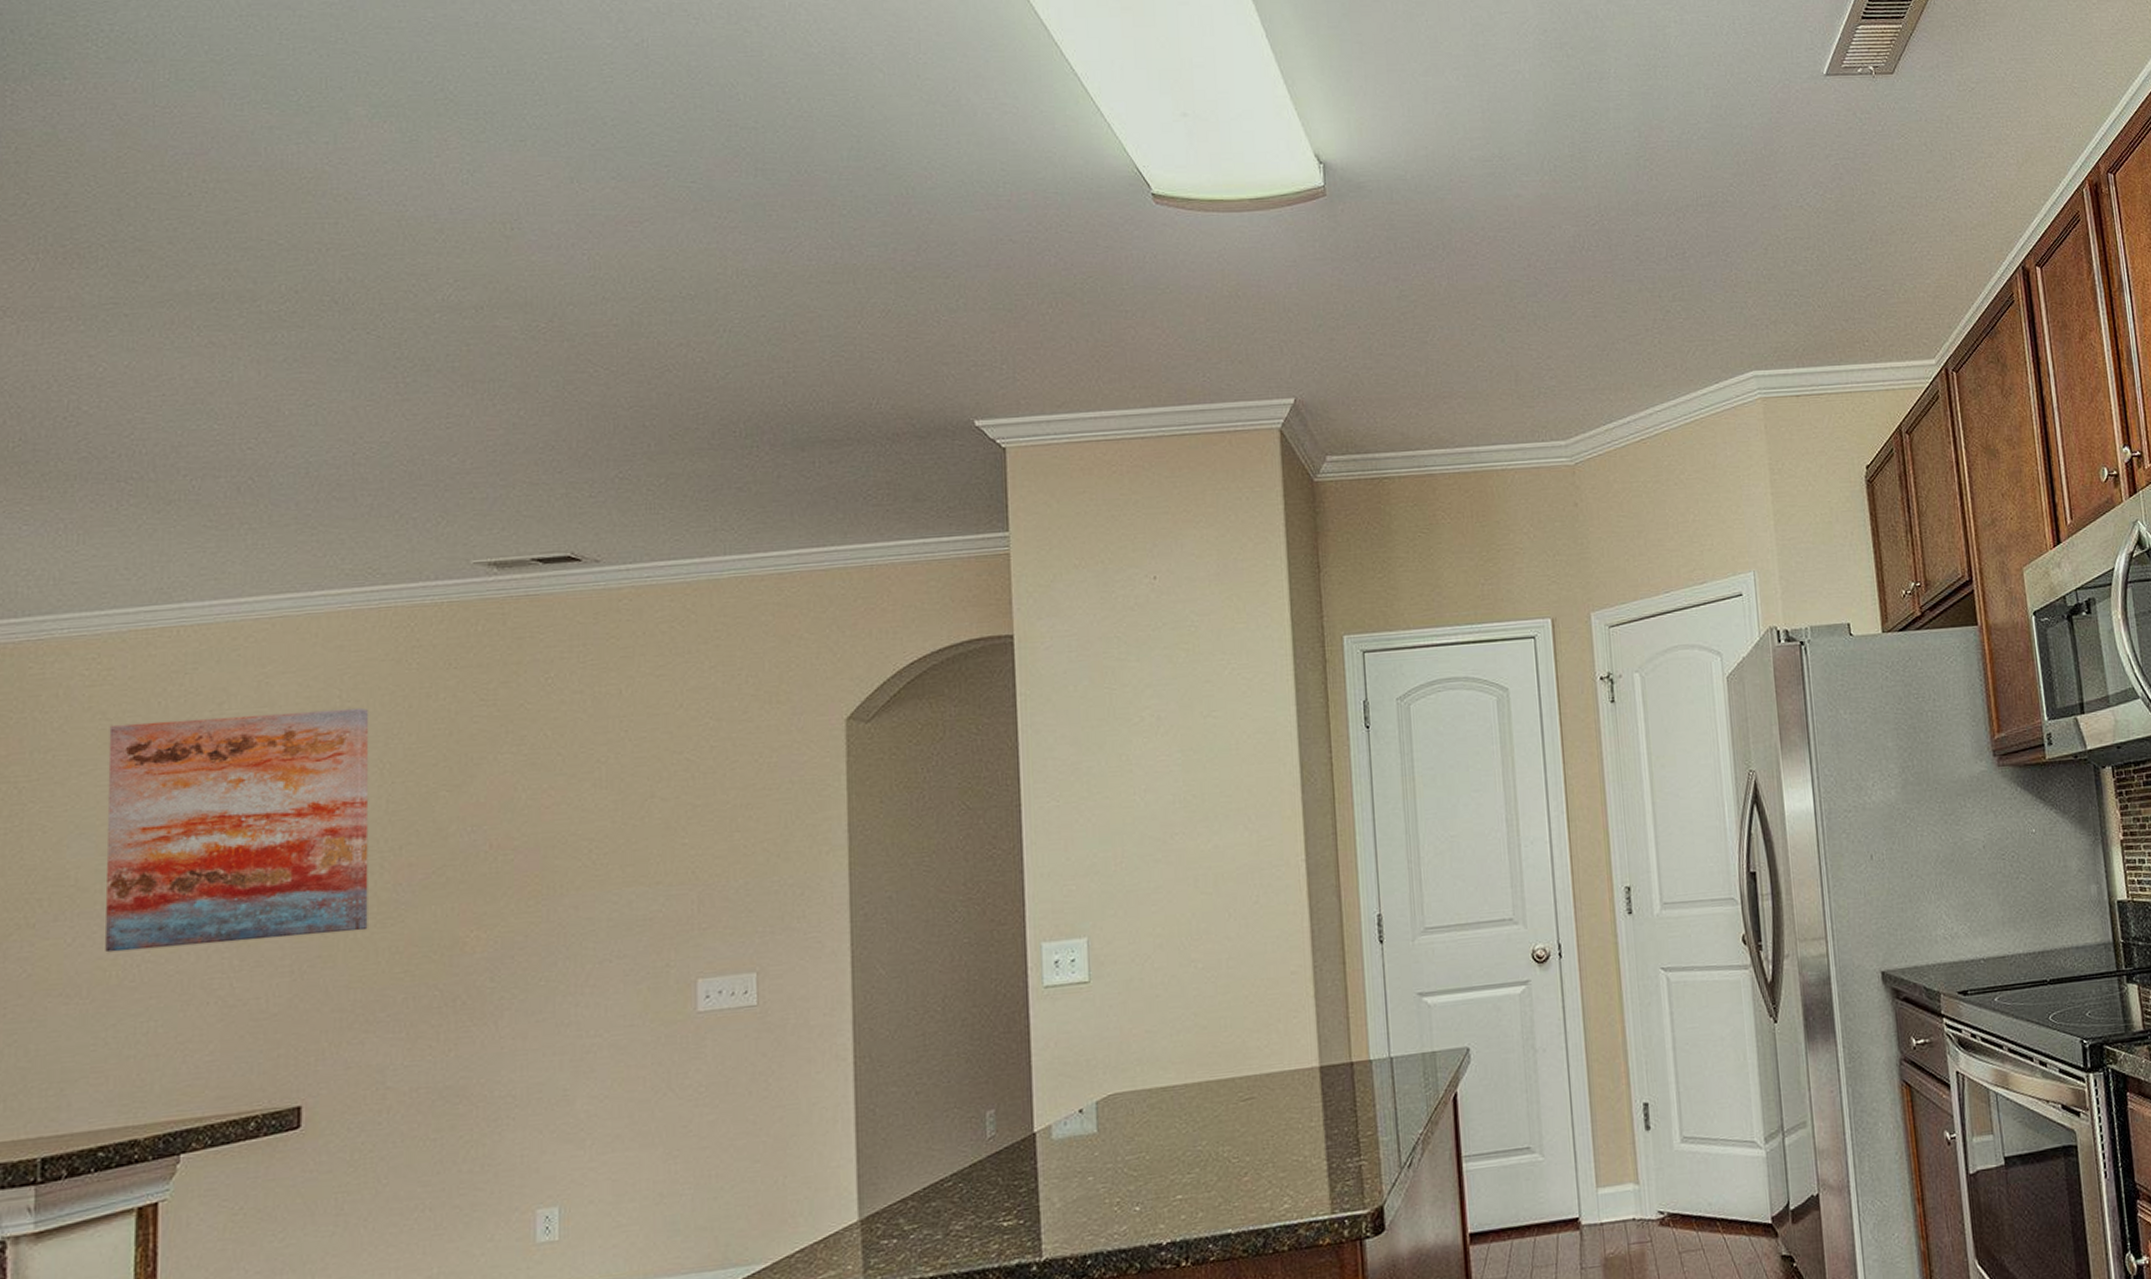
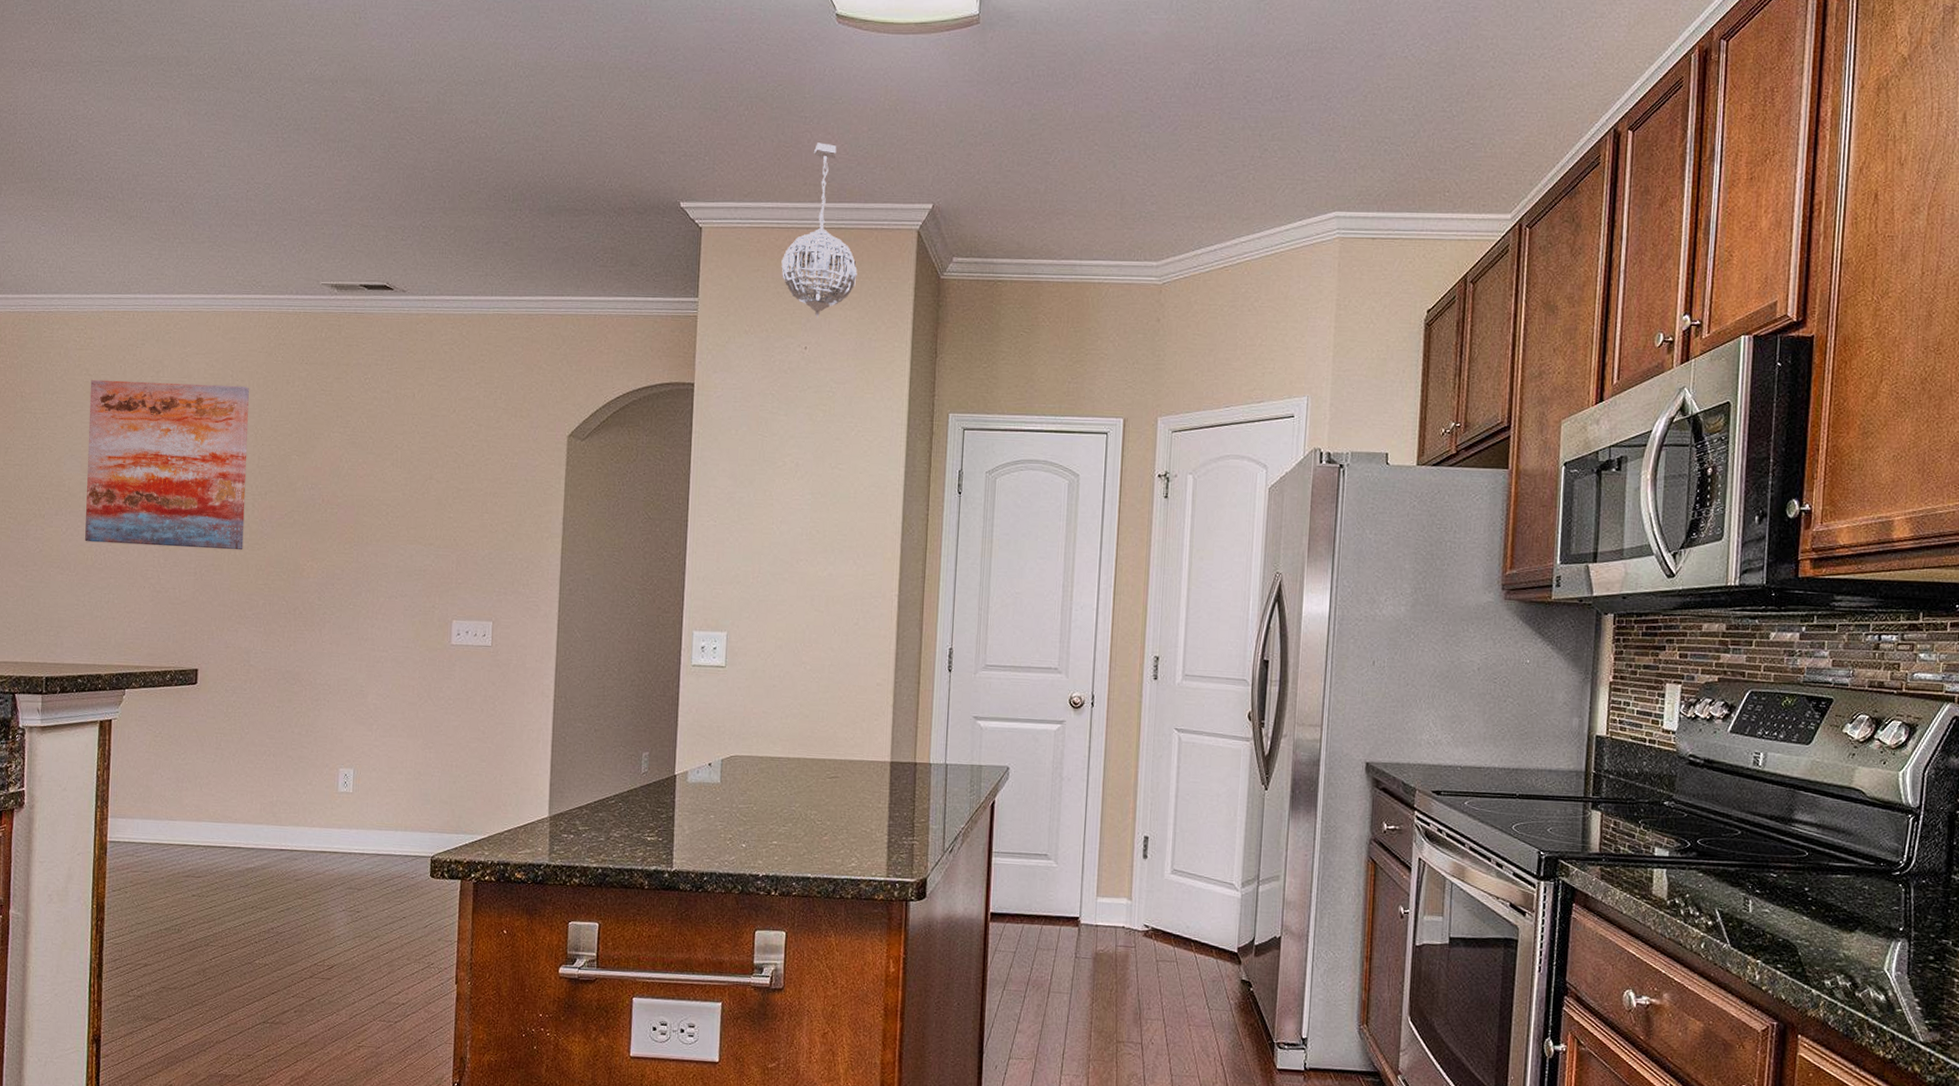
pendant light: none [1113,339,1211,541] -> present [781,142,858,318]

